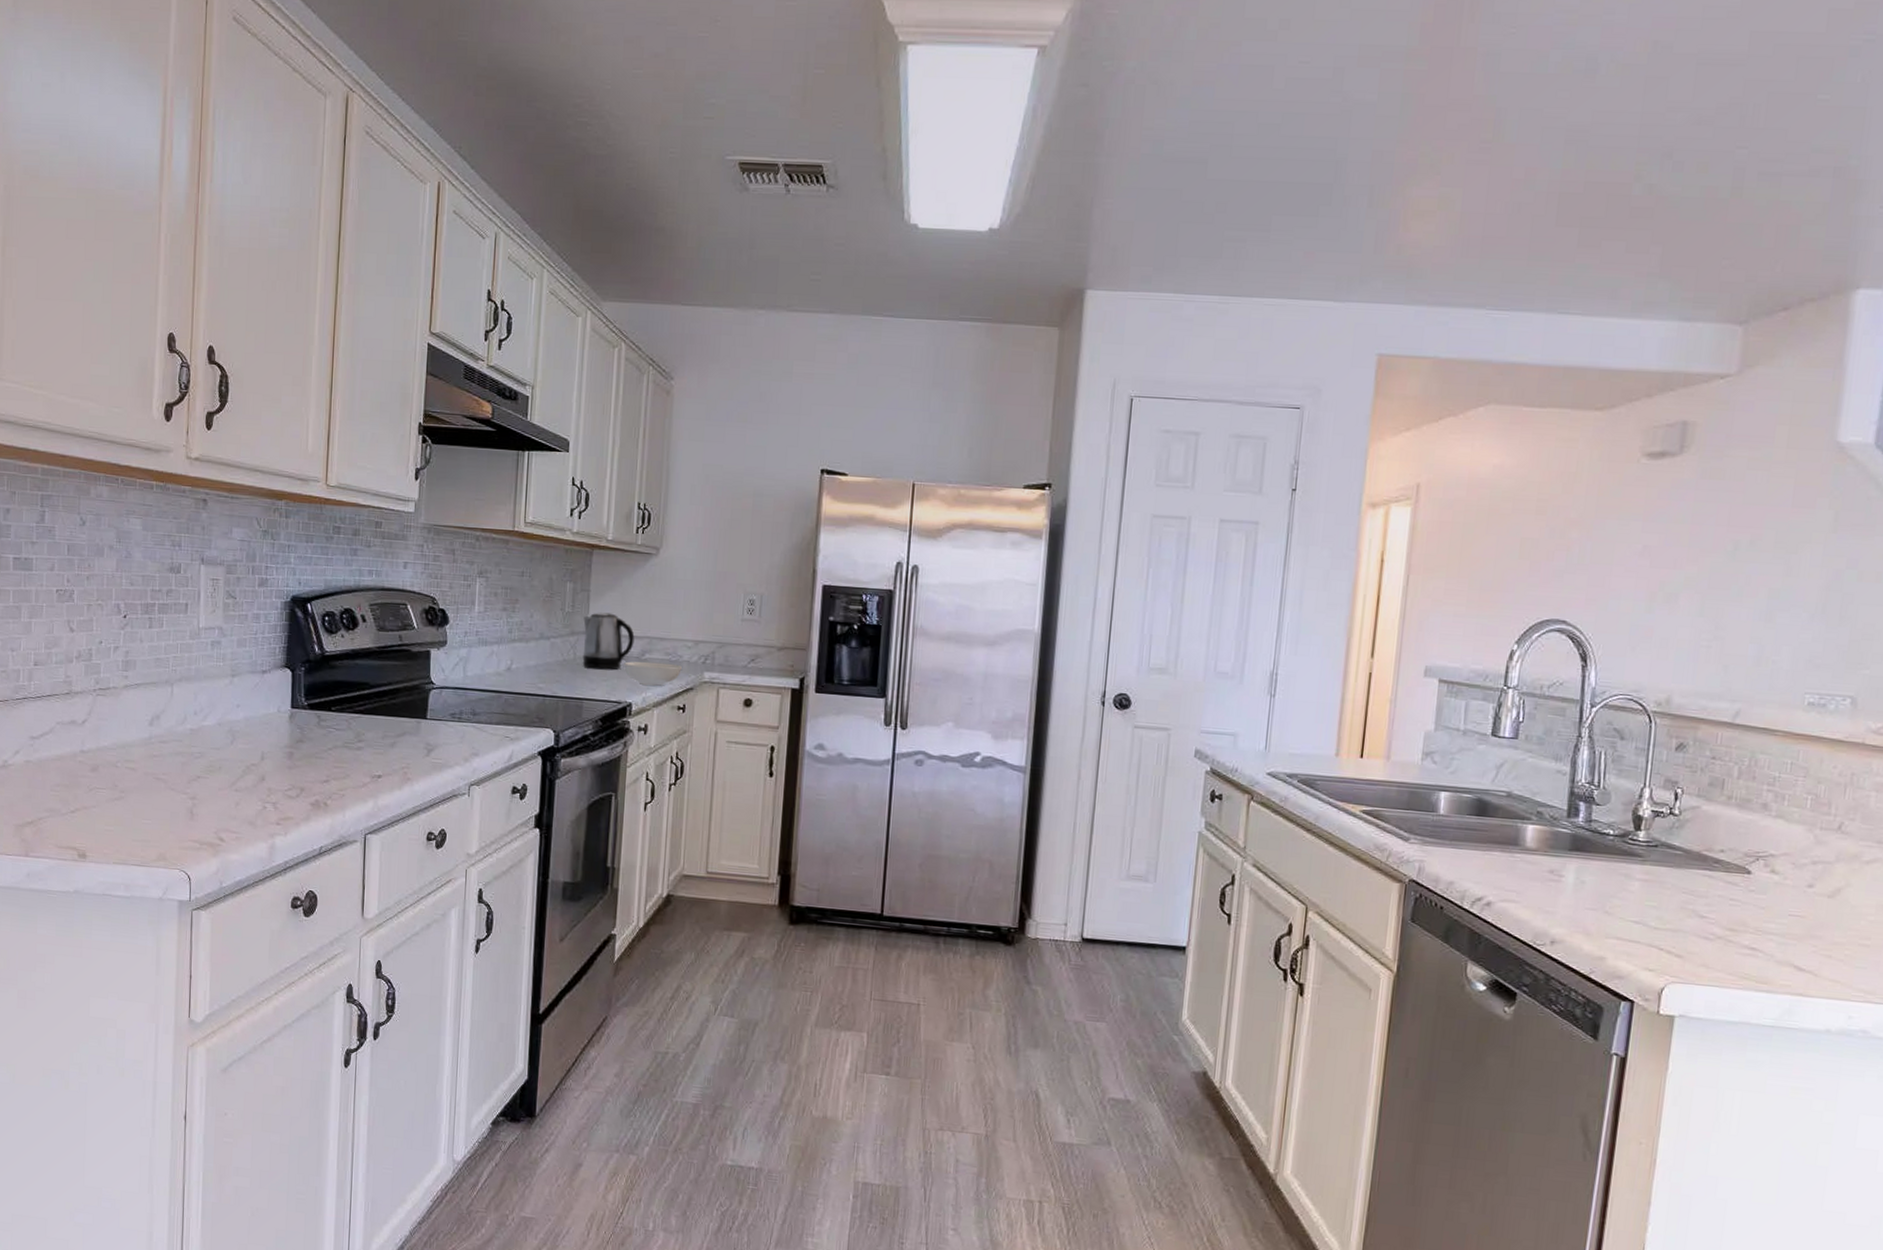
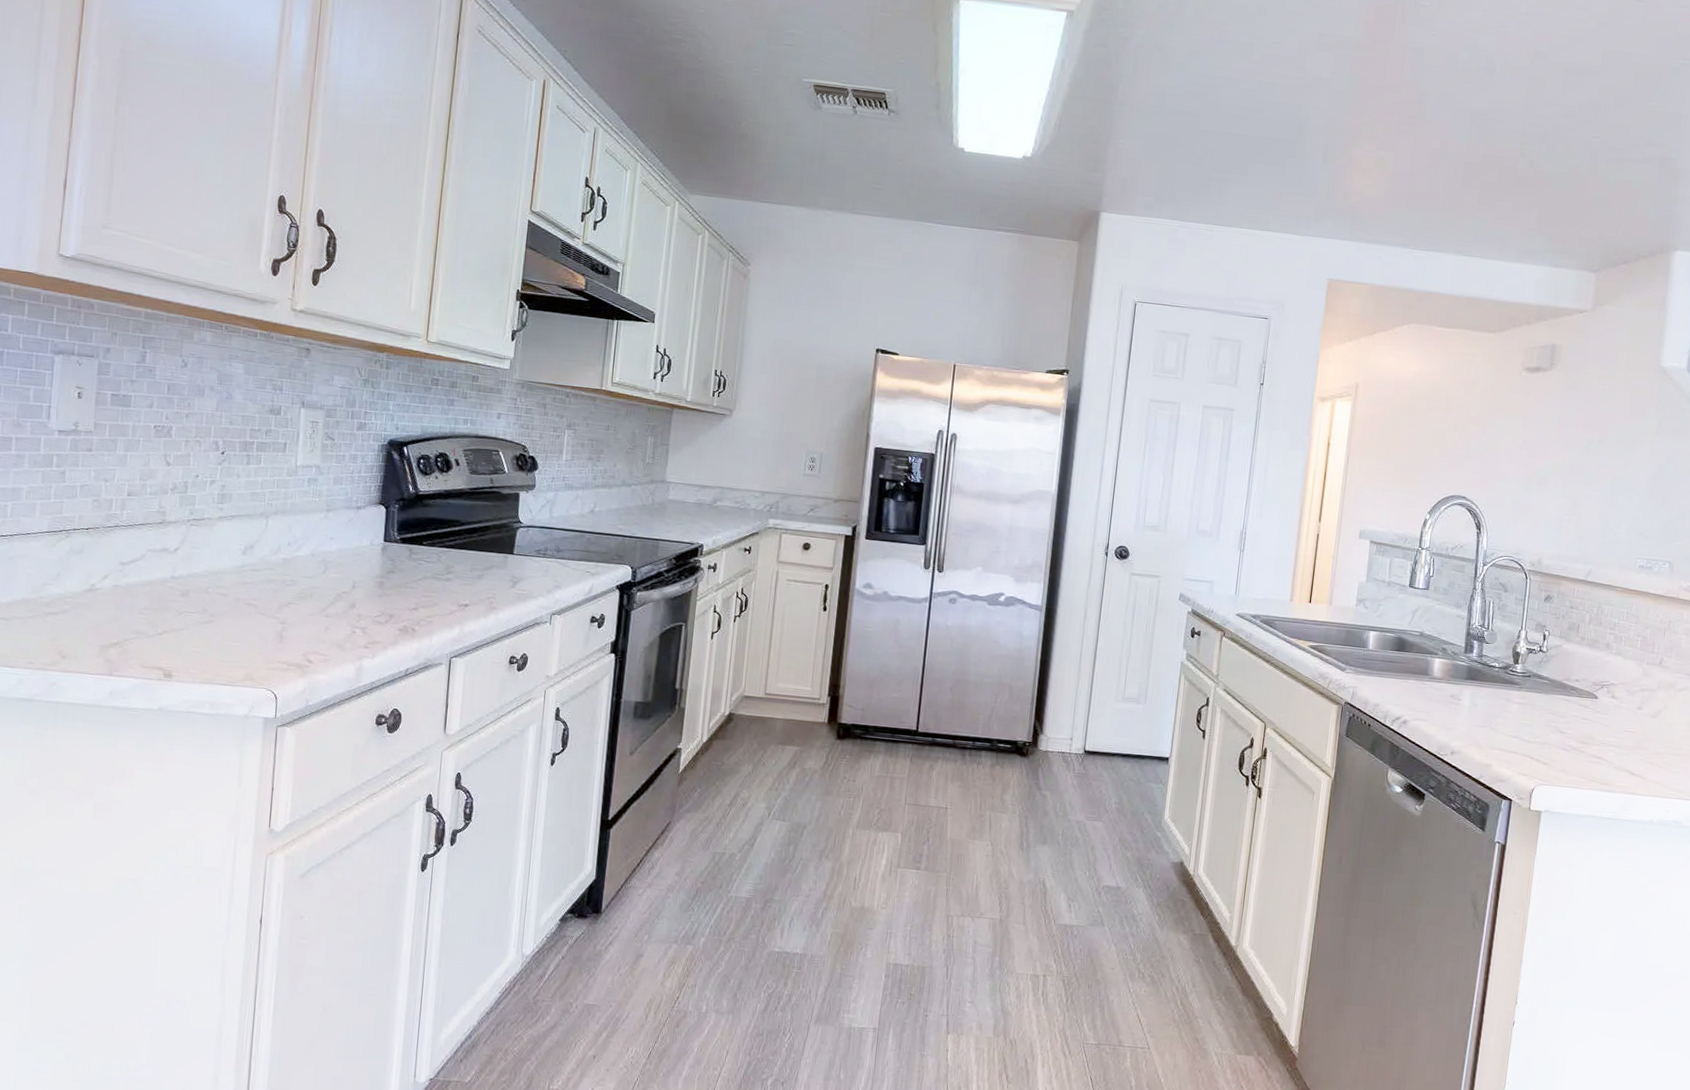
kettle: present [582,612,635,670] -> none [659,464,708,515]
bowl: present [624,661,683,687] -> none [697,508,750,531]

